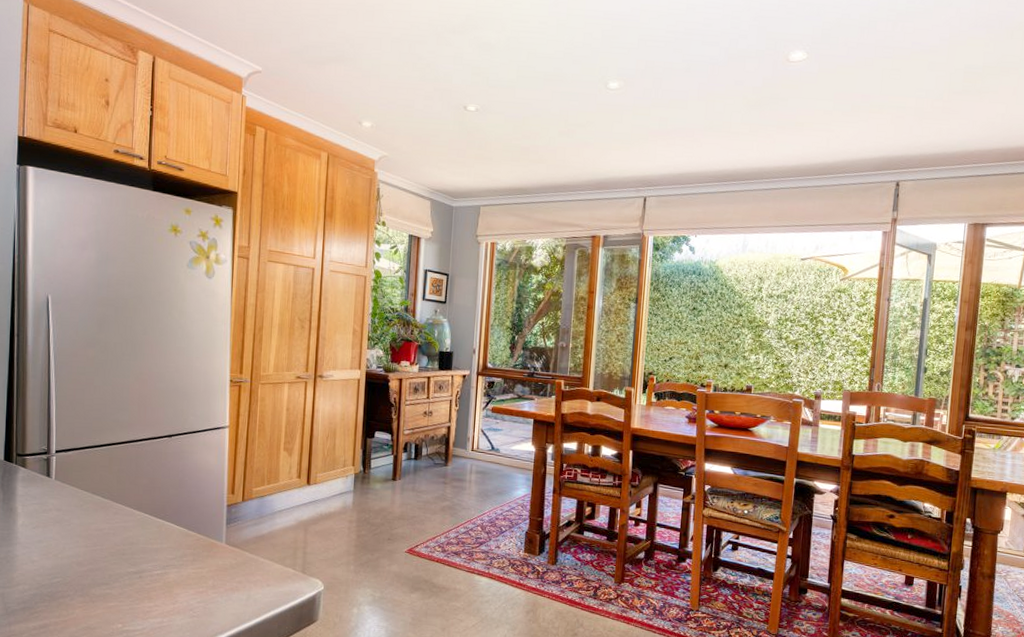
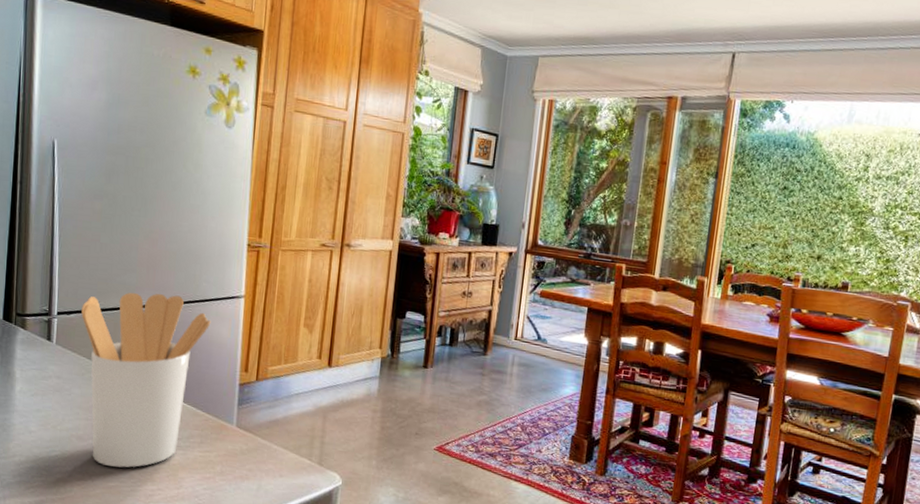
utensil holder: none [78,428,199,589] -> present [81,292,211,468]

